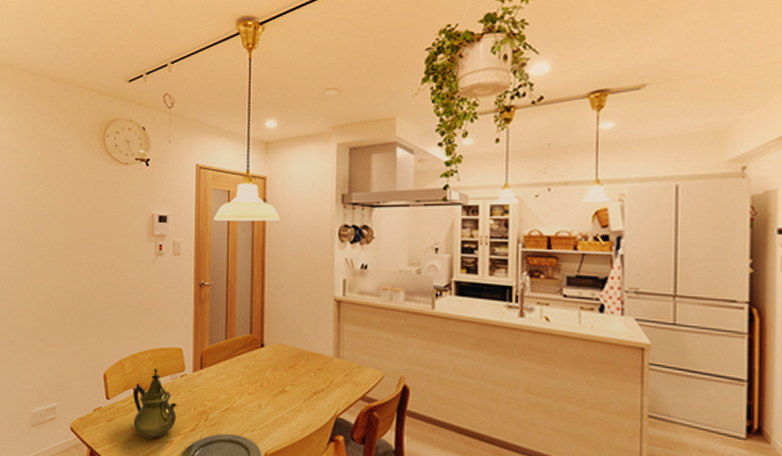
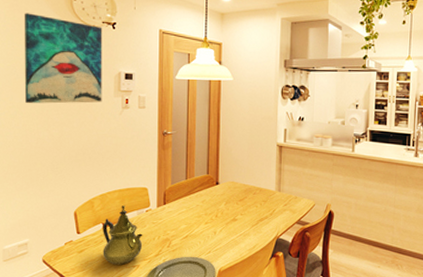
wall art: none [57,153,136,252] -> present [24,13,103,104]

